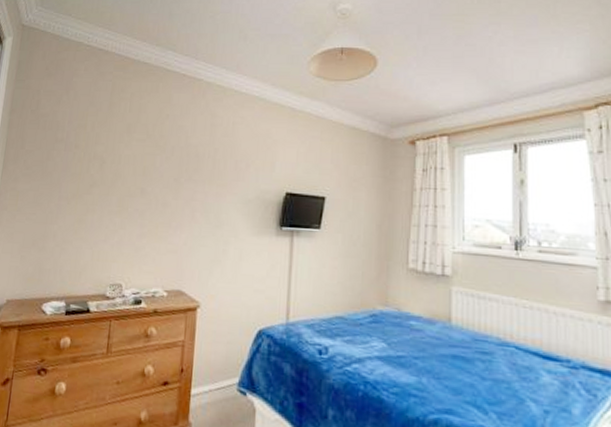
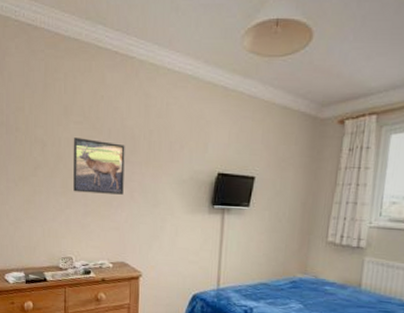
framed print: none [130,155,188,215] -> present [73,137,125,195]

